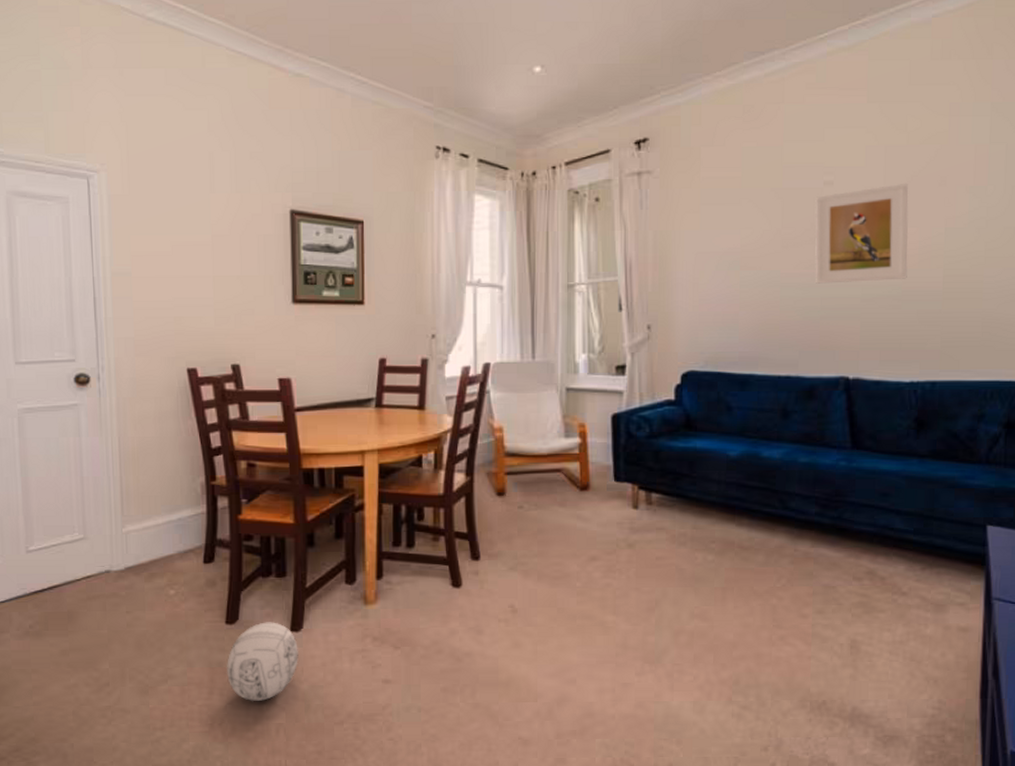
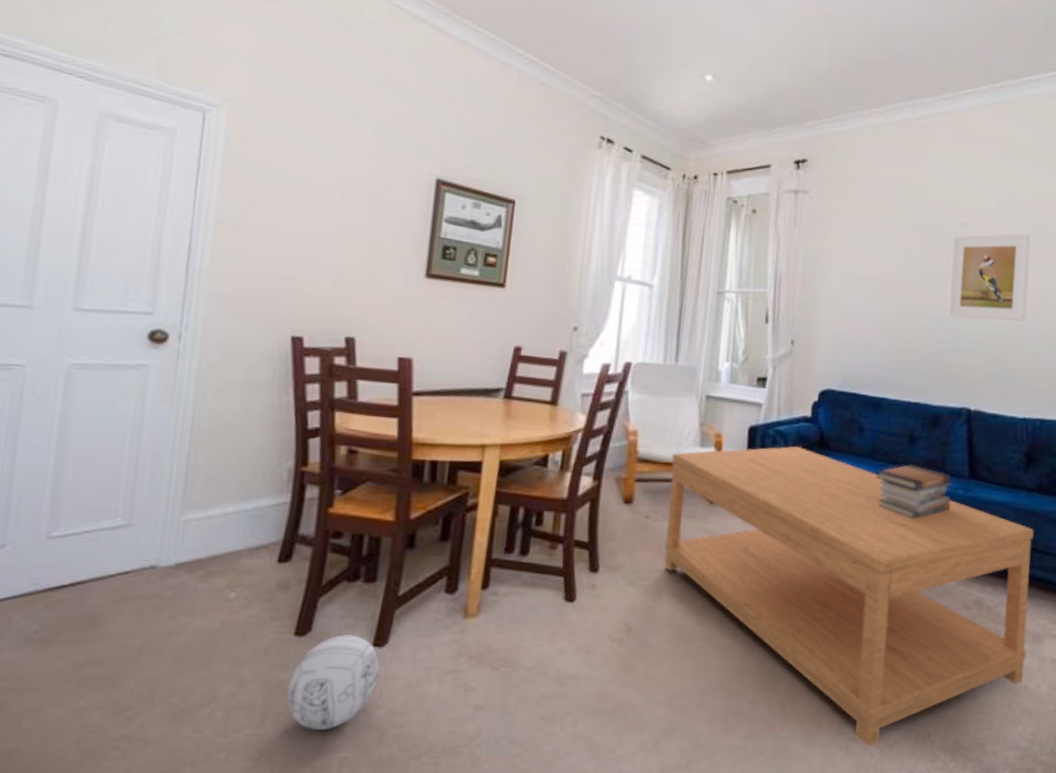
coffee table: none [538,429,931,713] -> present [664,446,1034,746]
book stack: none [749,439,834,493] -> present [876,464,953,519]

